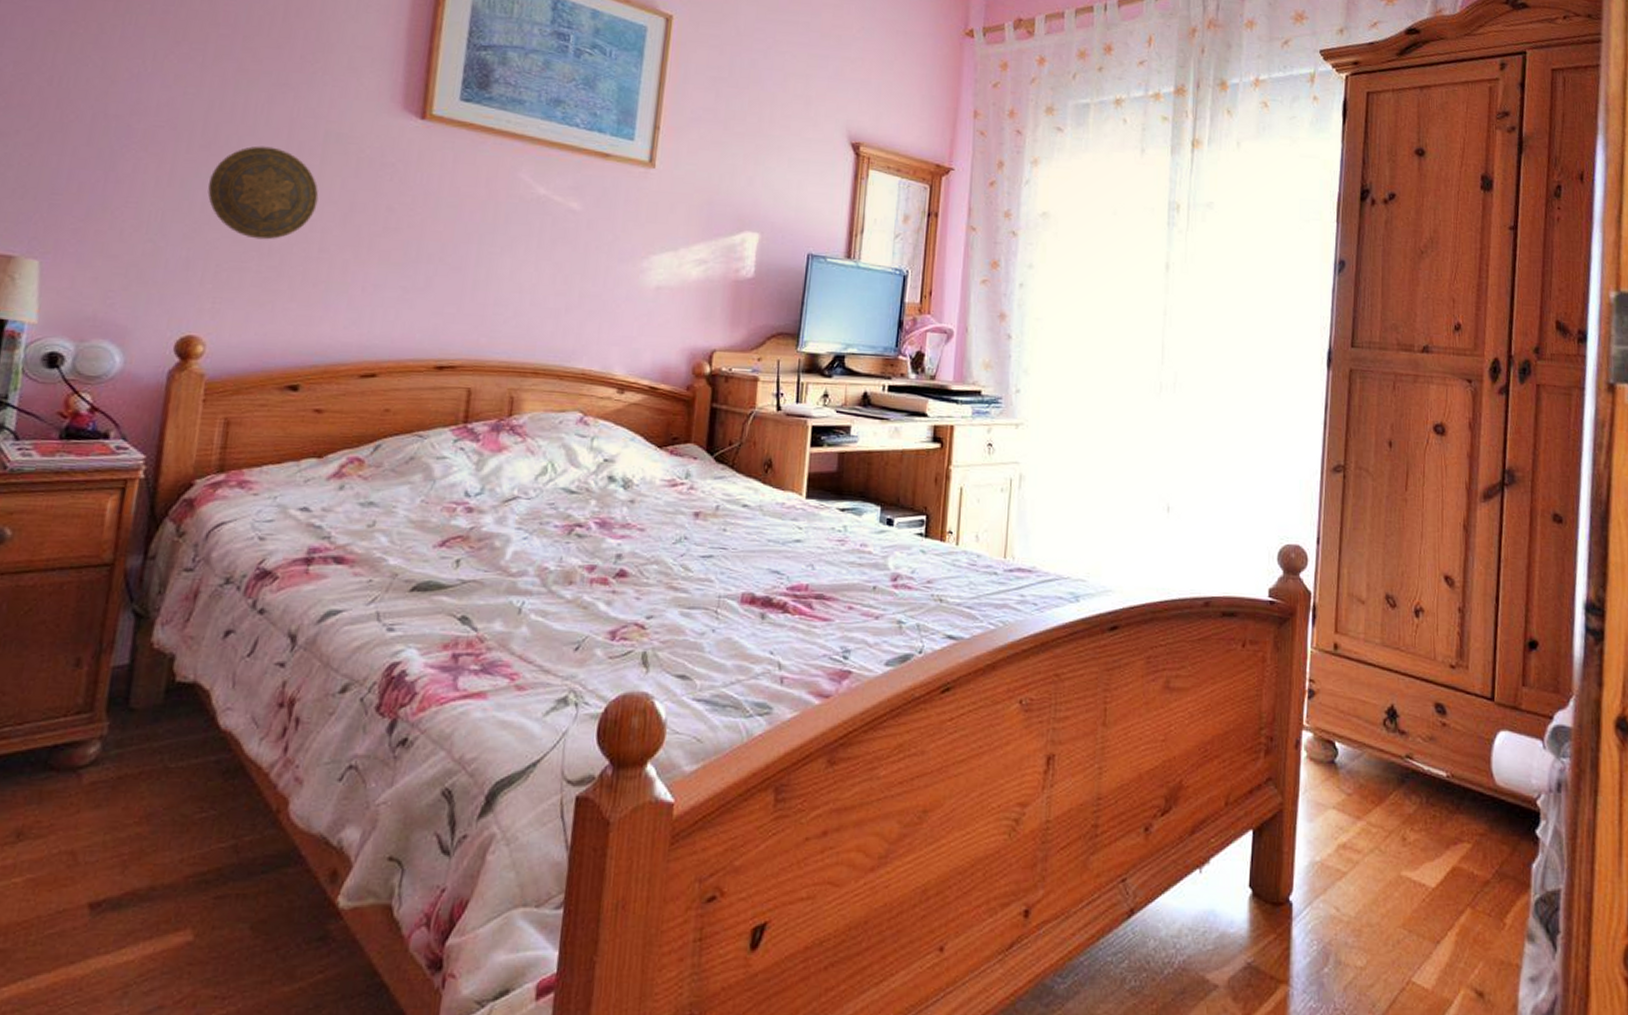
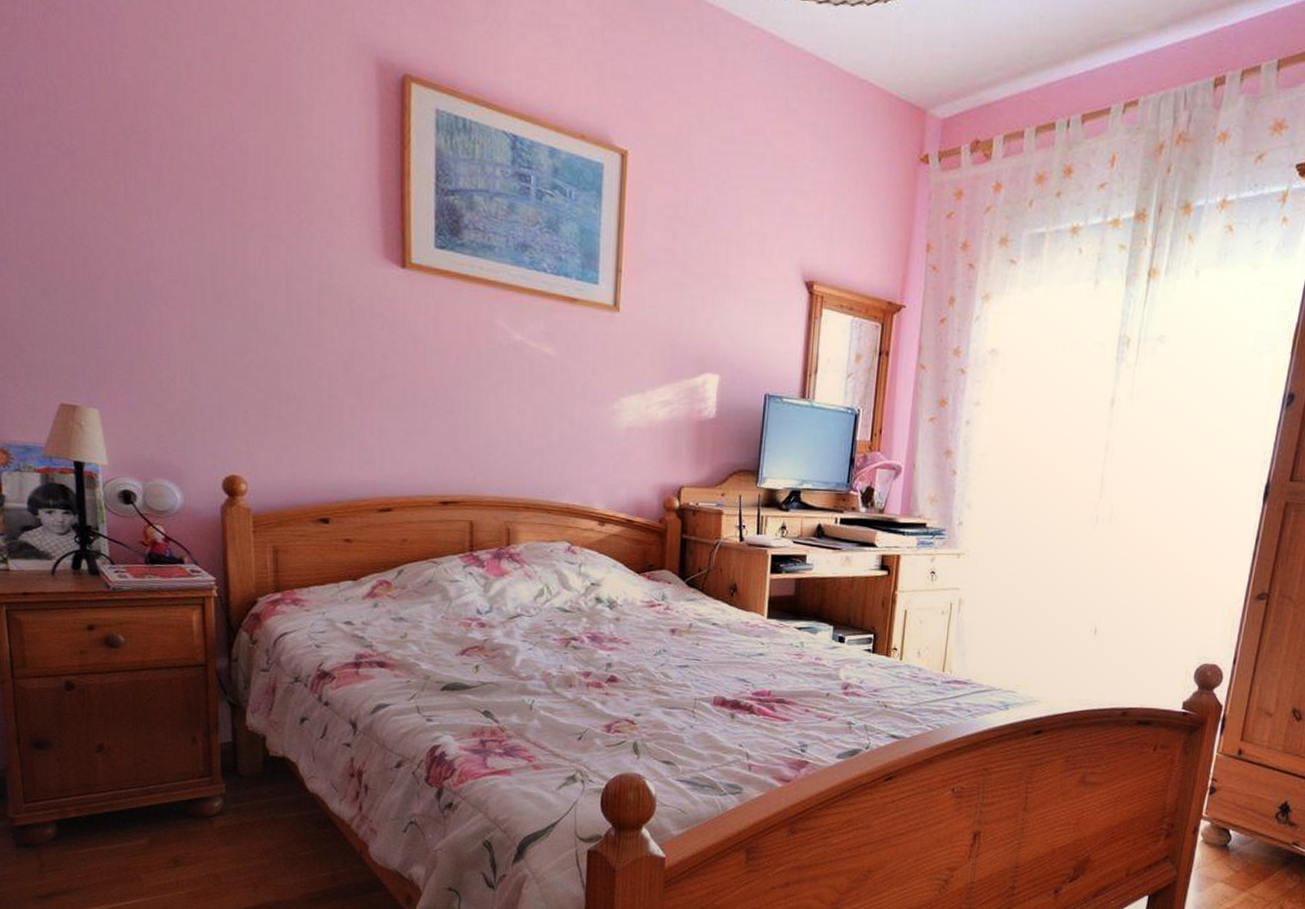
decorative plate: present [207,146,319,240] -> none [226,298,321,388]

